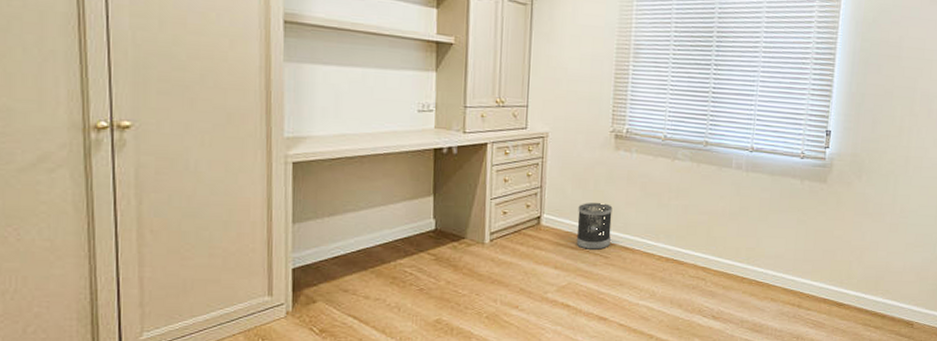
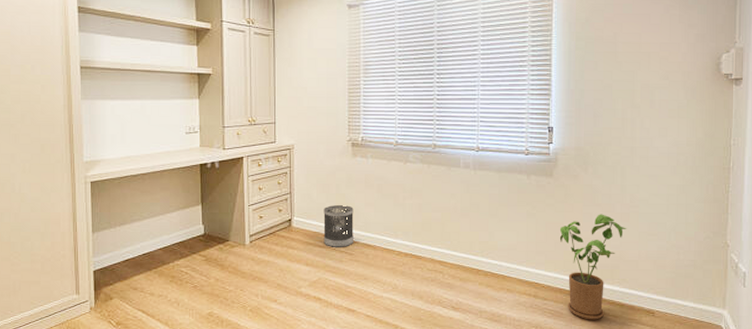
house plant: none [828,223,895,331] -> present [559,214,627,320]

